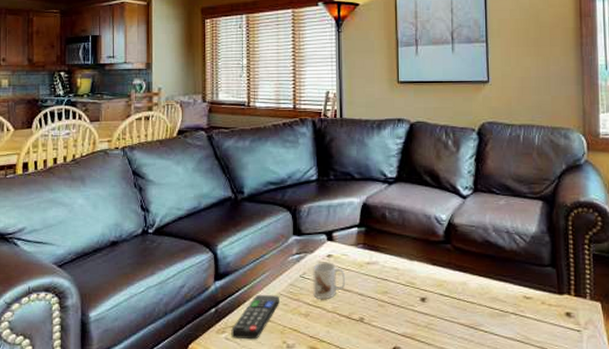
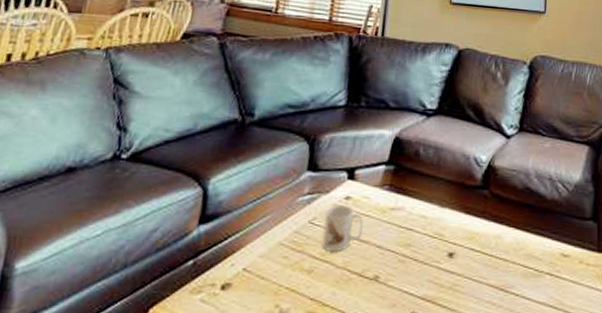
remote control: present [231,295,279,340] -> none [209,244,279,302]

